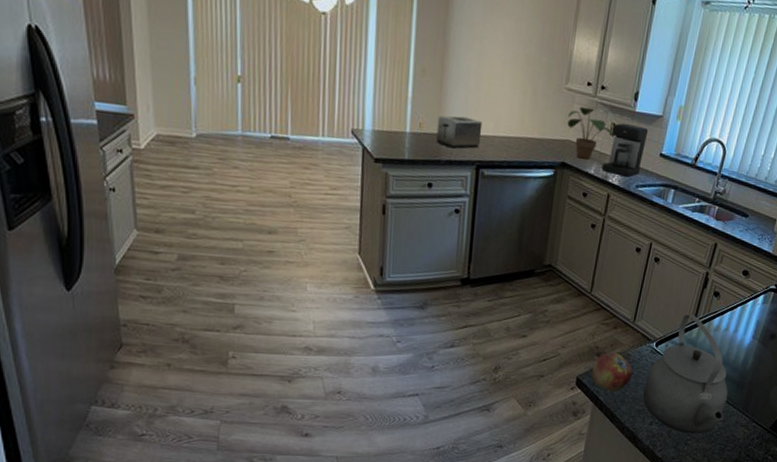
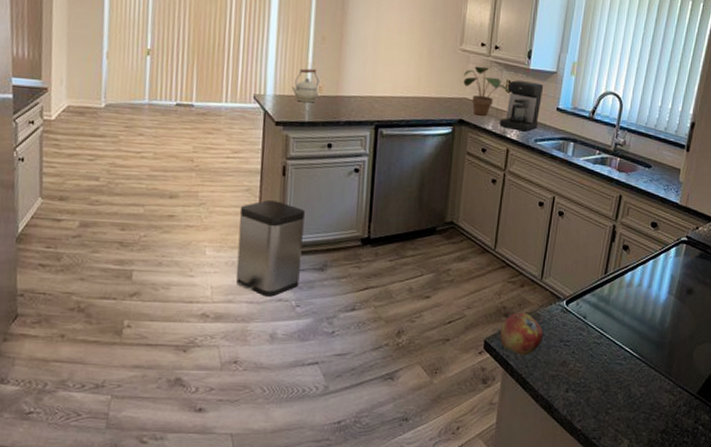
pedal bin: none [337,238,405,333] -> present [235,200,305,297]
kettle: none [390,103,420,140] -> present [291,68,320,103]
toaster: present [436,115,483,149] -> none [335,78,381,110]
tea kettle: present [642,314,728,434] -> none [555,270,648,402]

